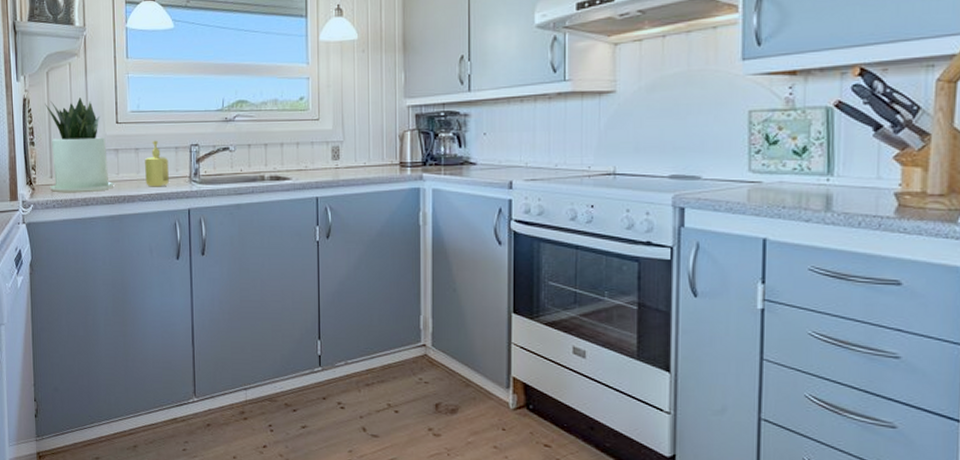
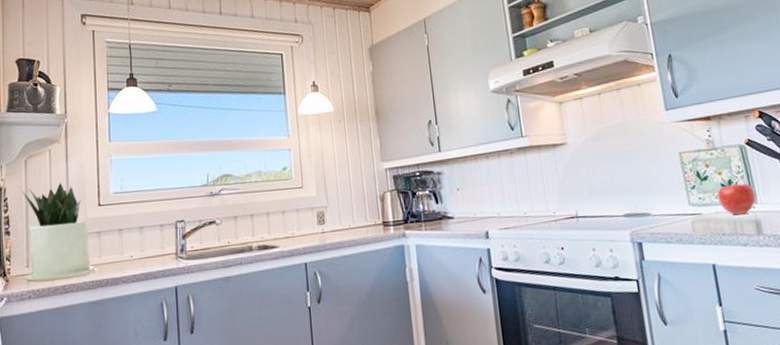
soap dispenser: present [145,140,169,187] -> none [129,219,154,268]
fruit: none [786,147,833,187] -> present [717,180,756,215]

